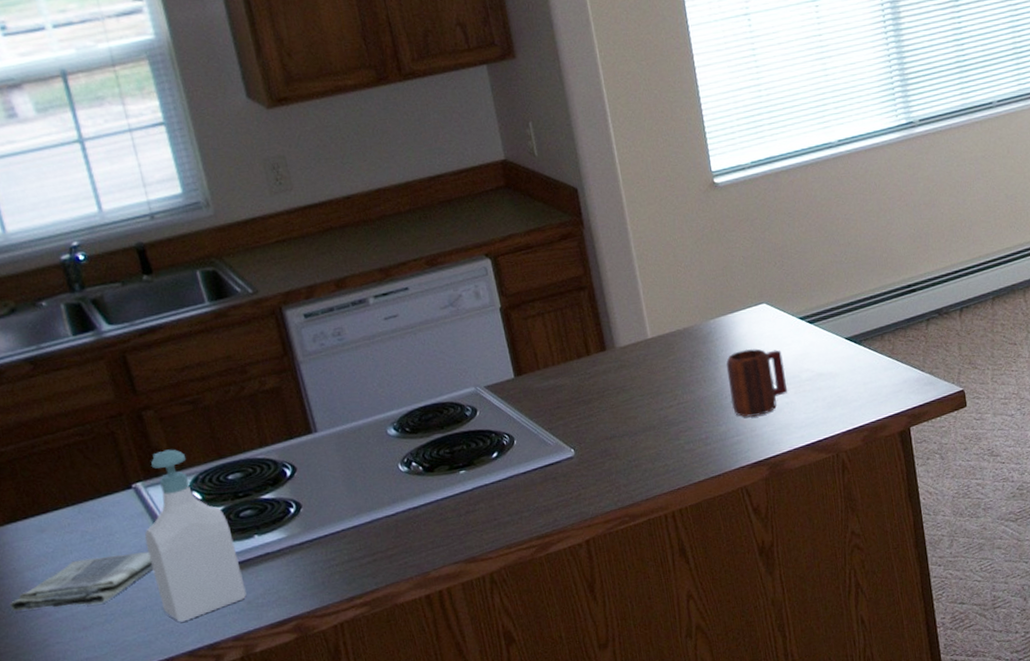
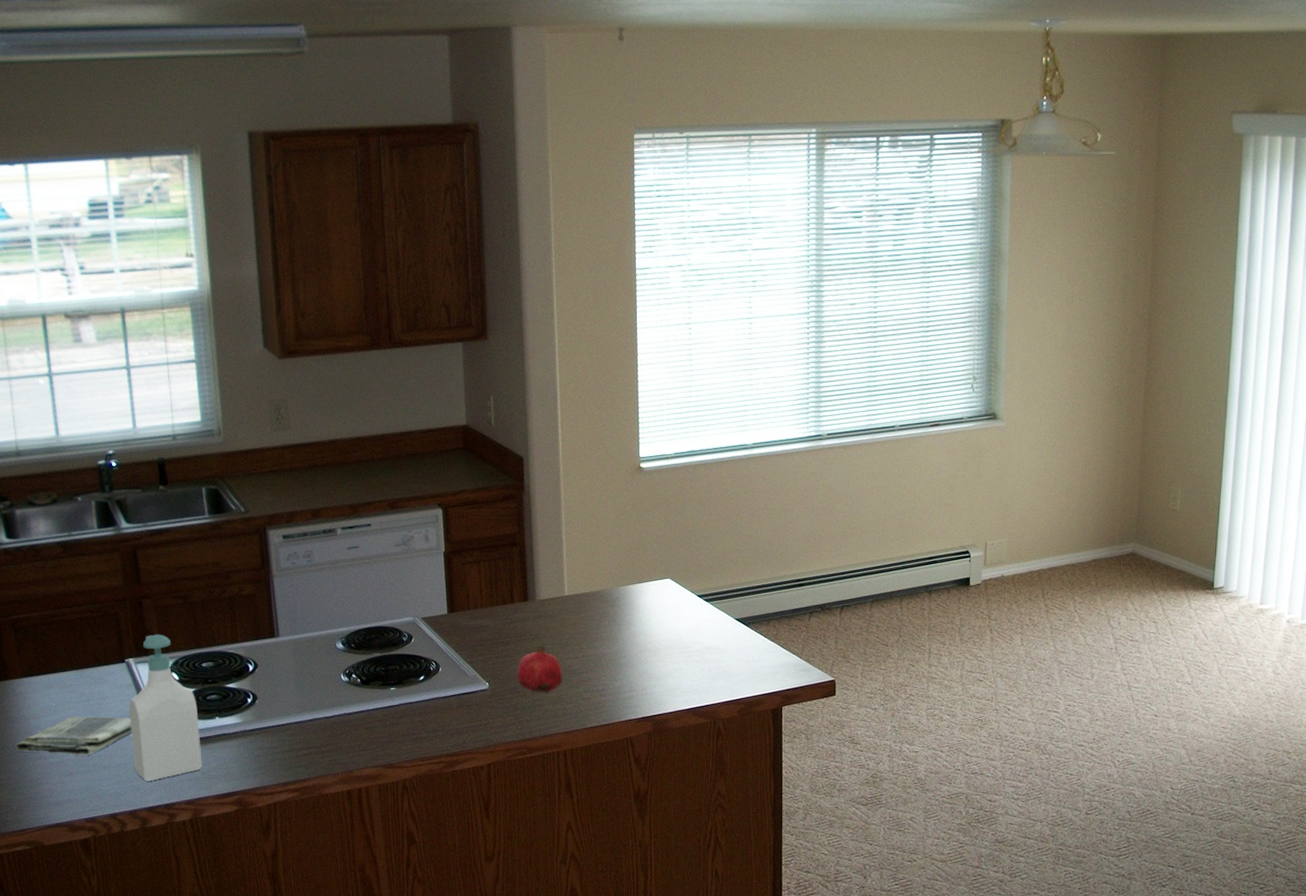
fruit: none [604,399,659,452] -> present [517,646,562,692]
mug: present [726,348,787,417] -> none [628,616,679,678]

